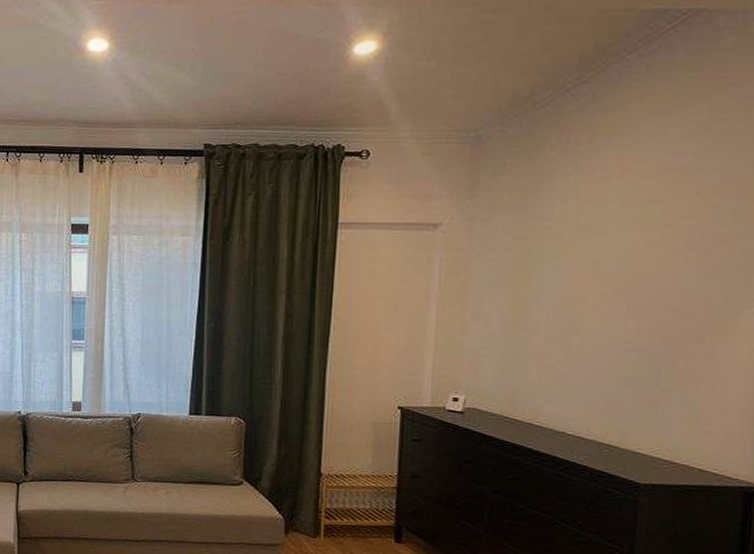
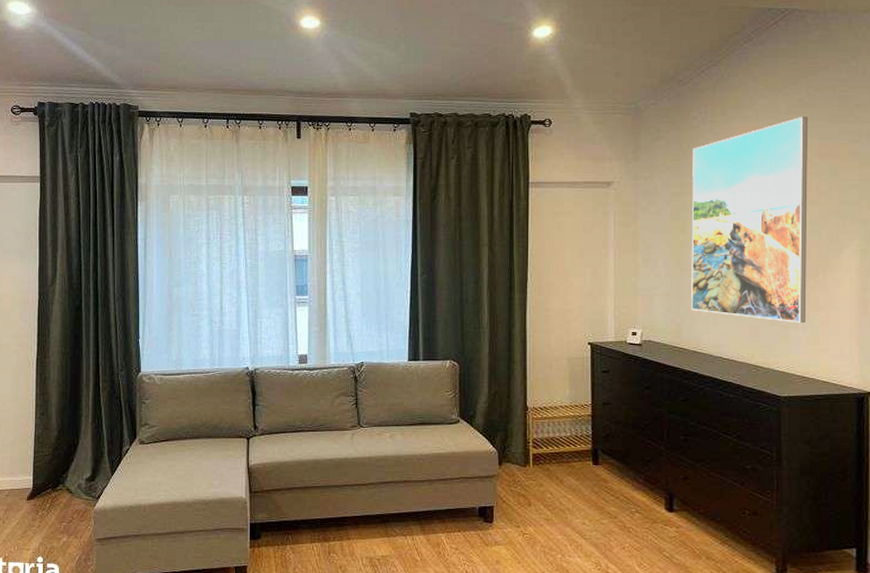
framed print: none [530,145,707,399] -> present [691,117,808,324]

